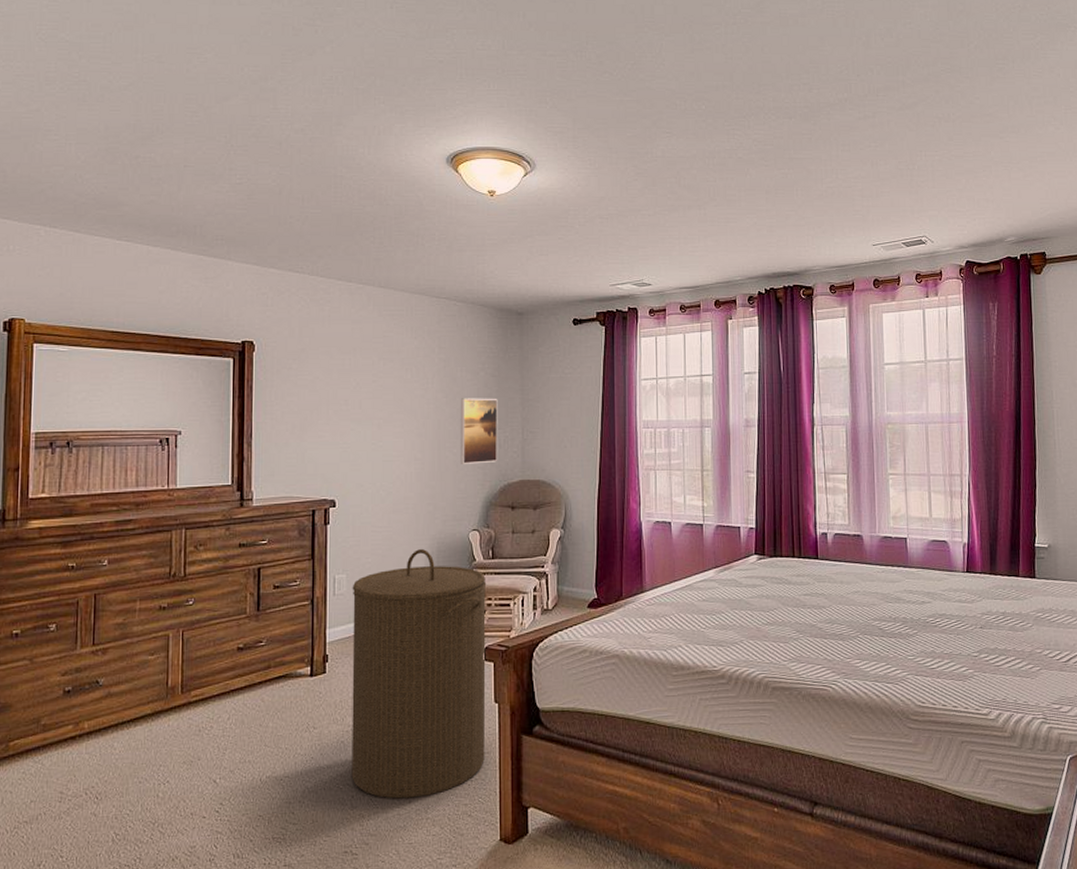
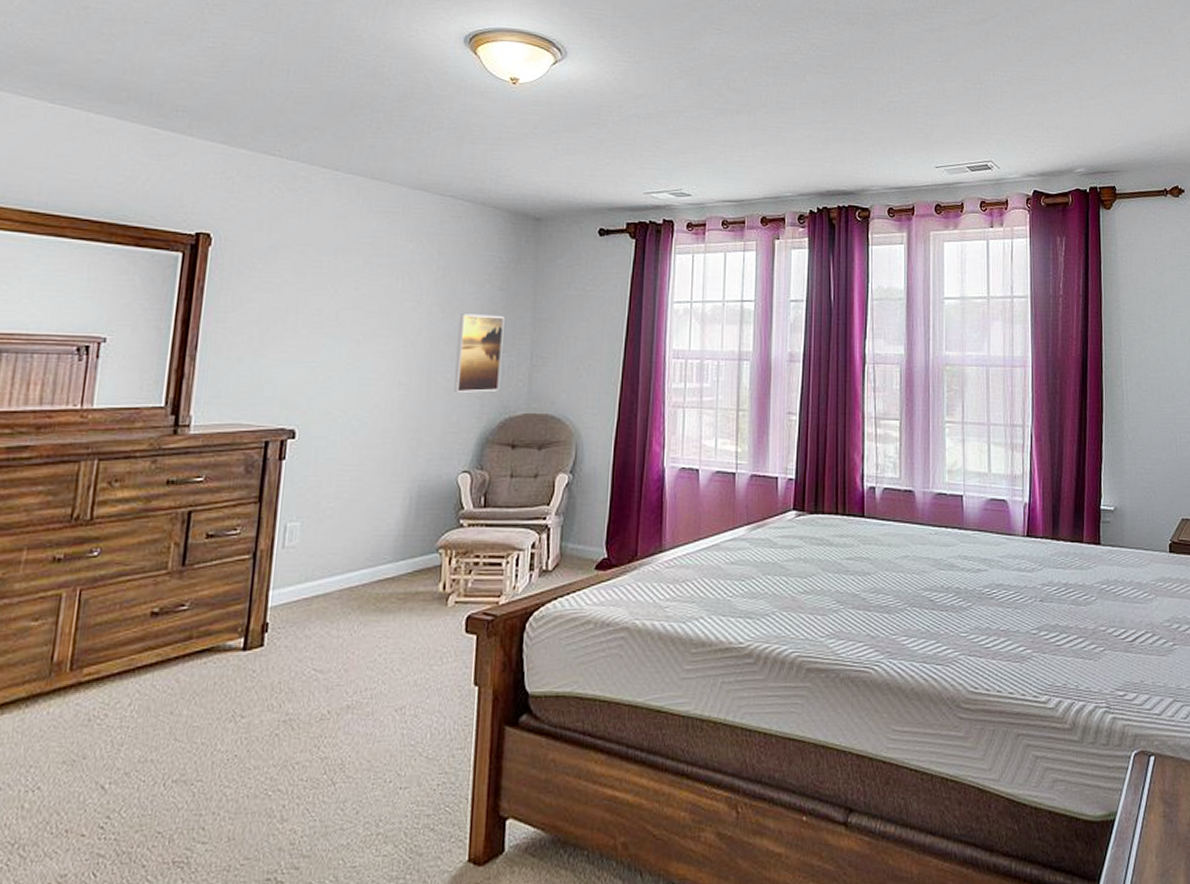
laundry hamper: present [351,549,487,799] -> none [284,493,475,809]

